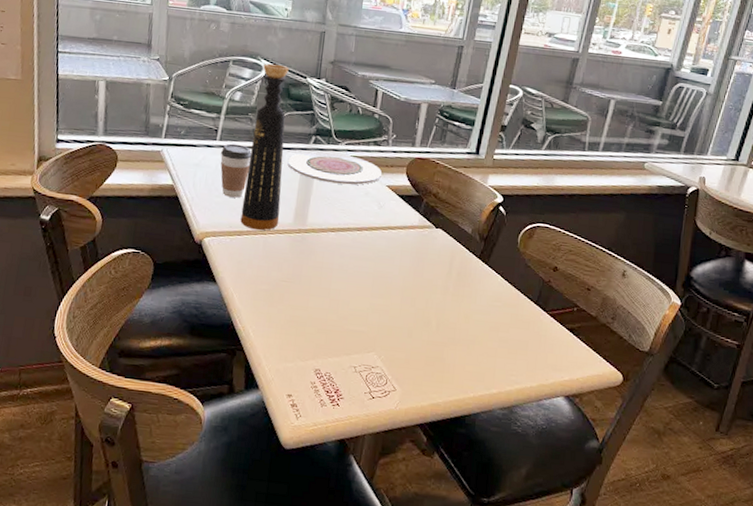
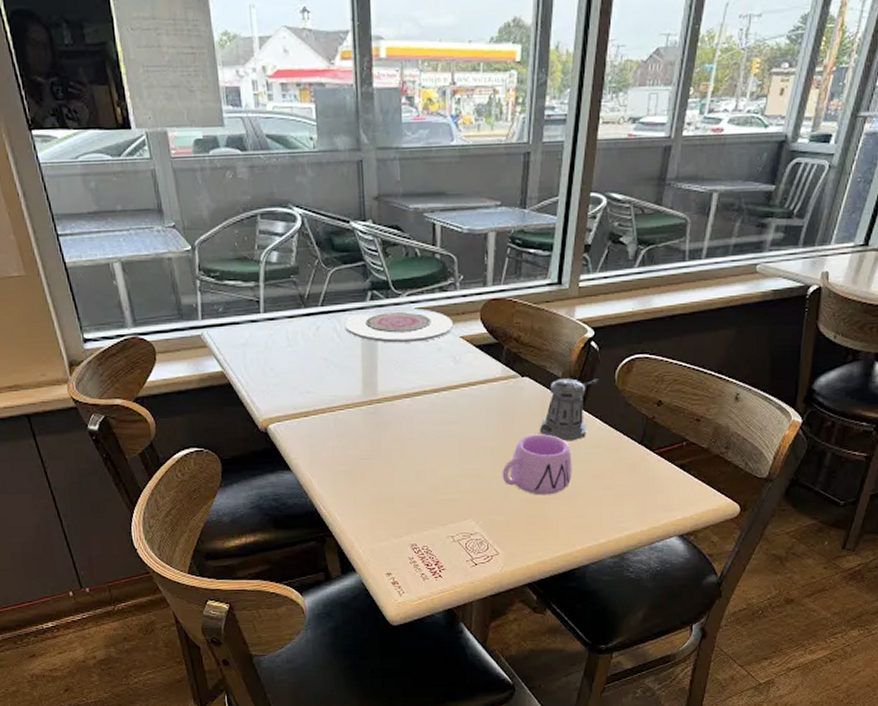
coffee cup: present [220,143,251,198] -> none [268,314,304,376]
bottle: present [240,63,289,231] -> none [297,210,347,408]
mug: none [408,281,473,340] -> present [502,434,572,496]
pepper shaker: none [447,234,505,293] -> present [540,378,600,441]

